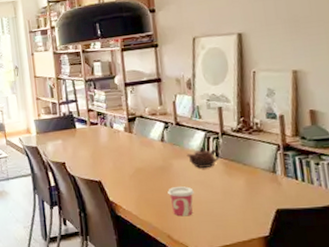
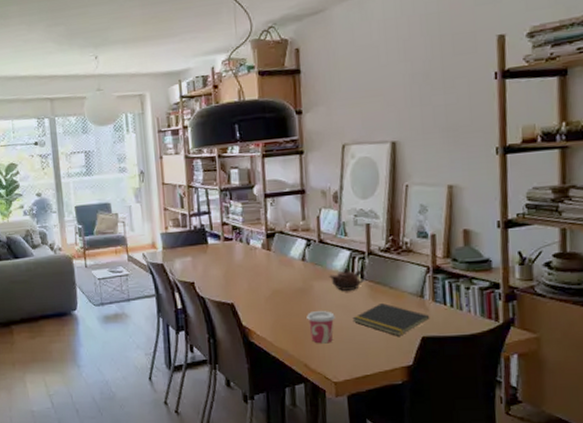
notepad: none [210,178,283,209] -> present [352,302,430,336]

